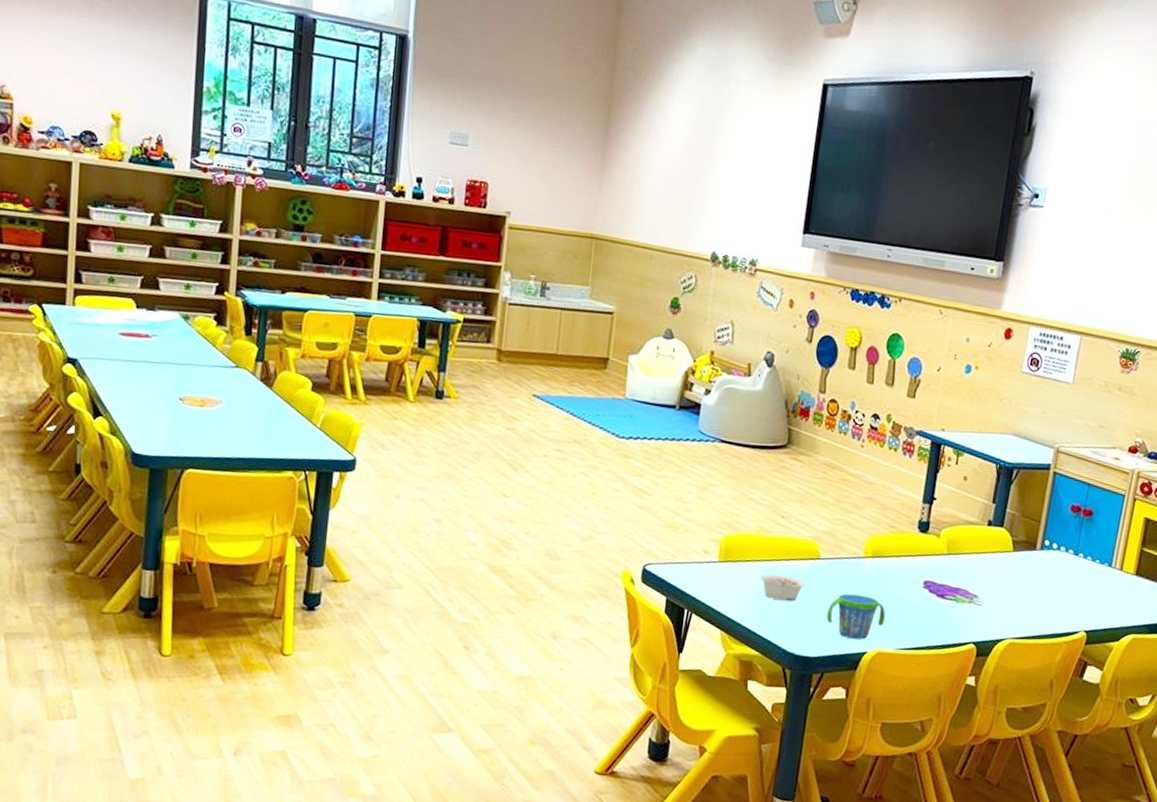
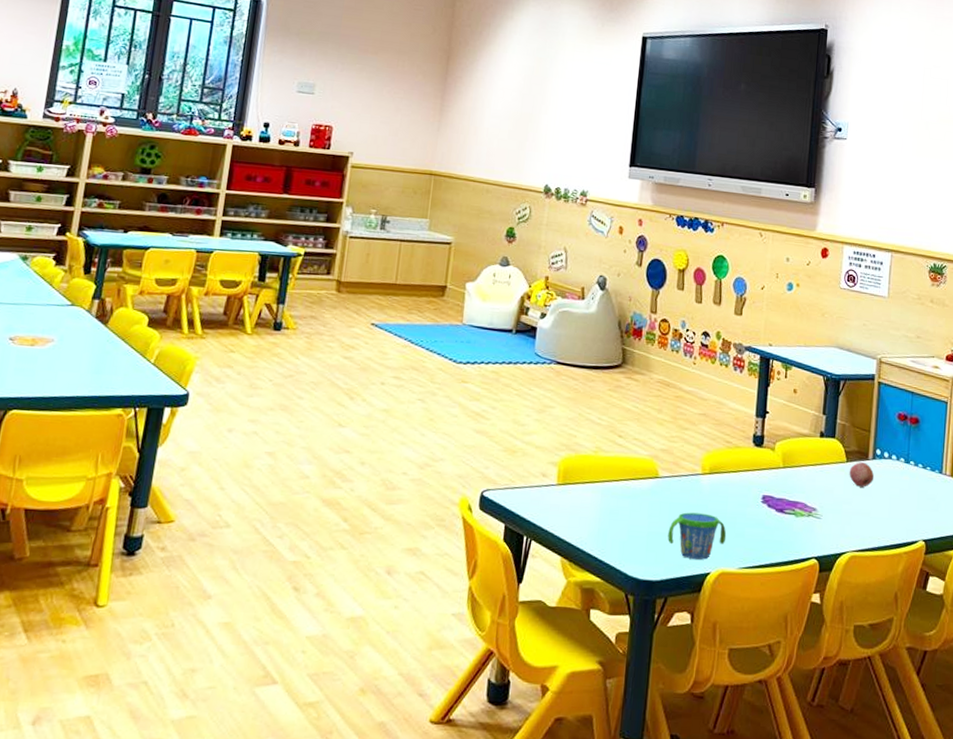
legume: present [760,574,805,602] -> none [599,495,645,523]
fruit: none [1014,552,1041,577] -> present [849,462,875,487]

